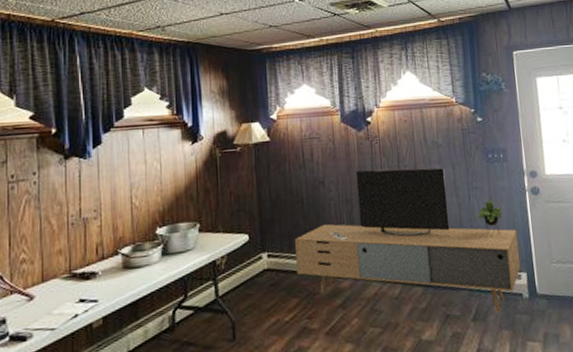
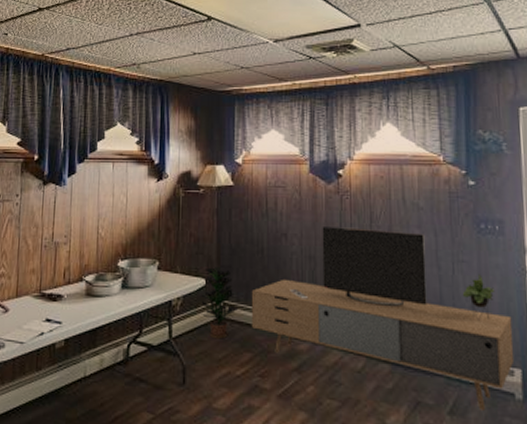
potted plant: none [244,222,283,291] -> present [199,267,239,339]

